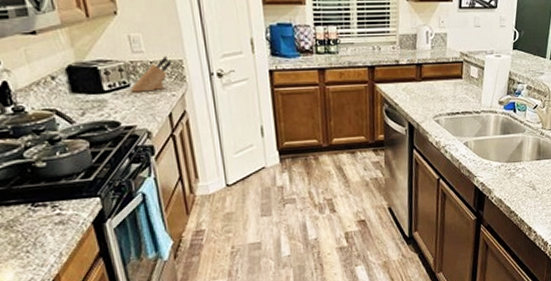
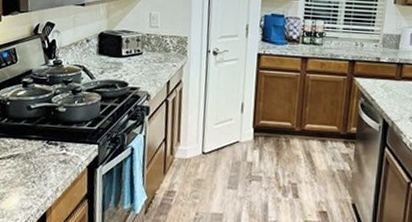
knife block: present [130,55,172,92] -> none [142,32,179,61]

